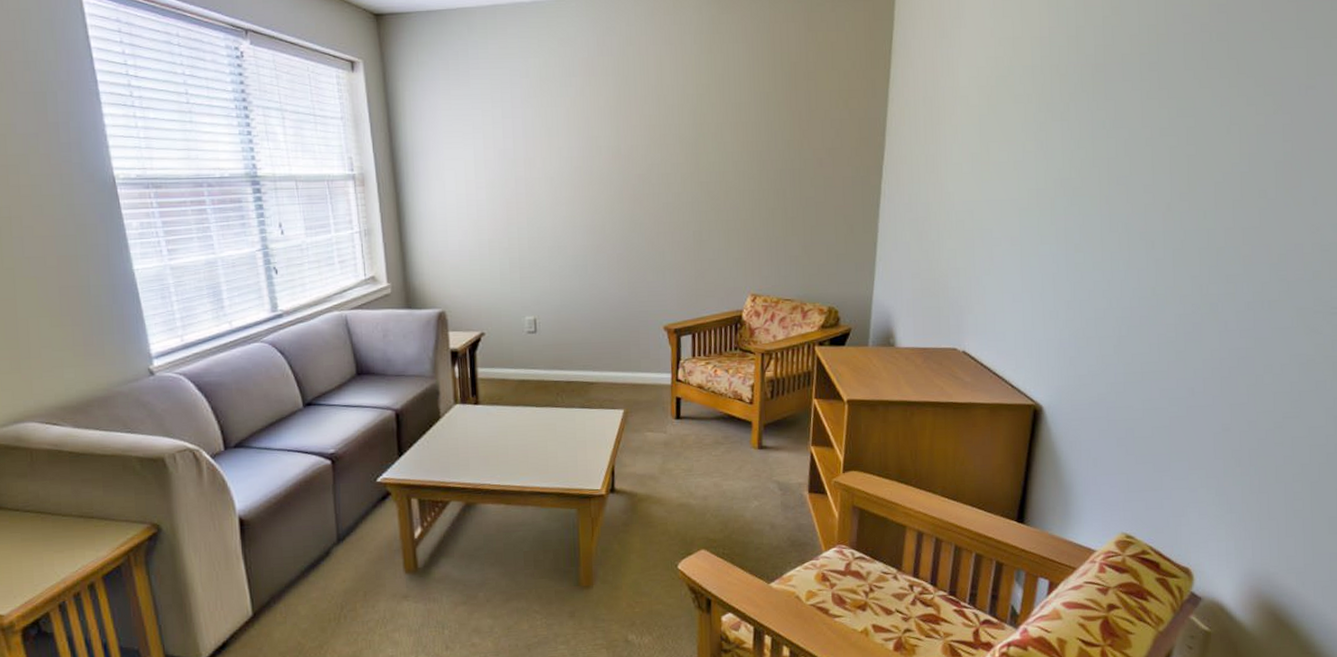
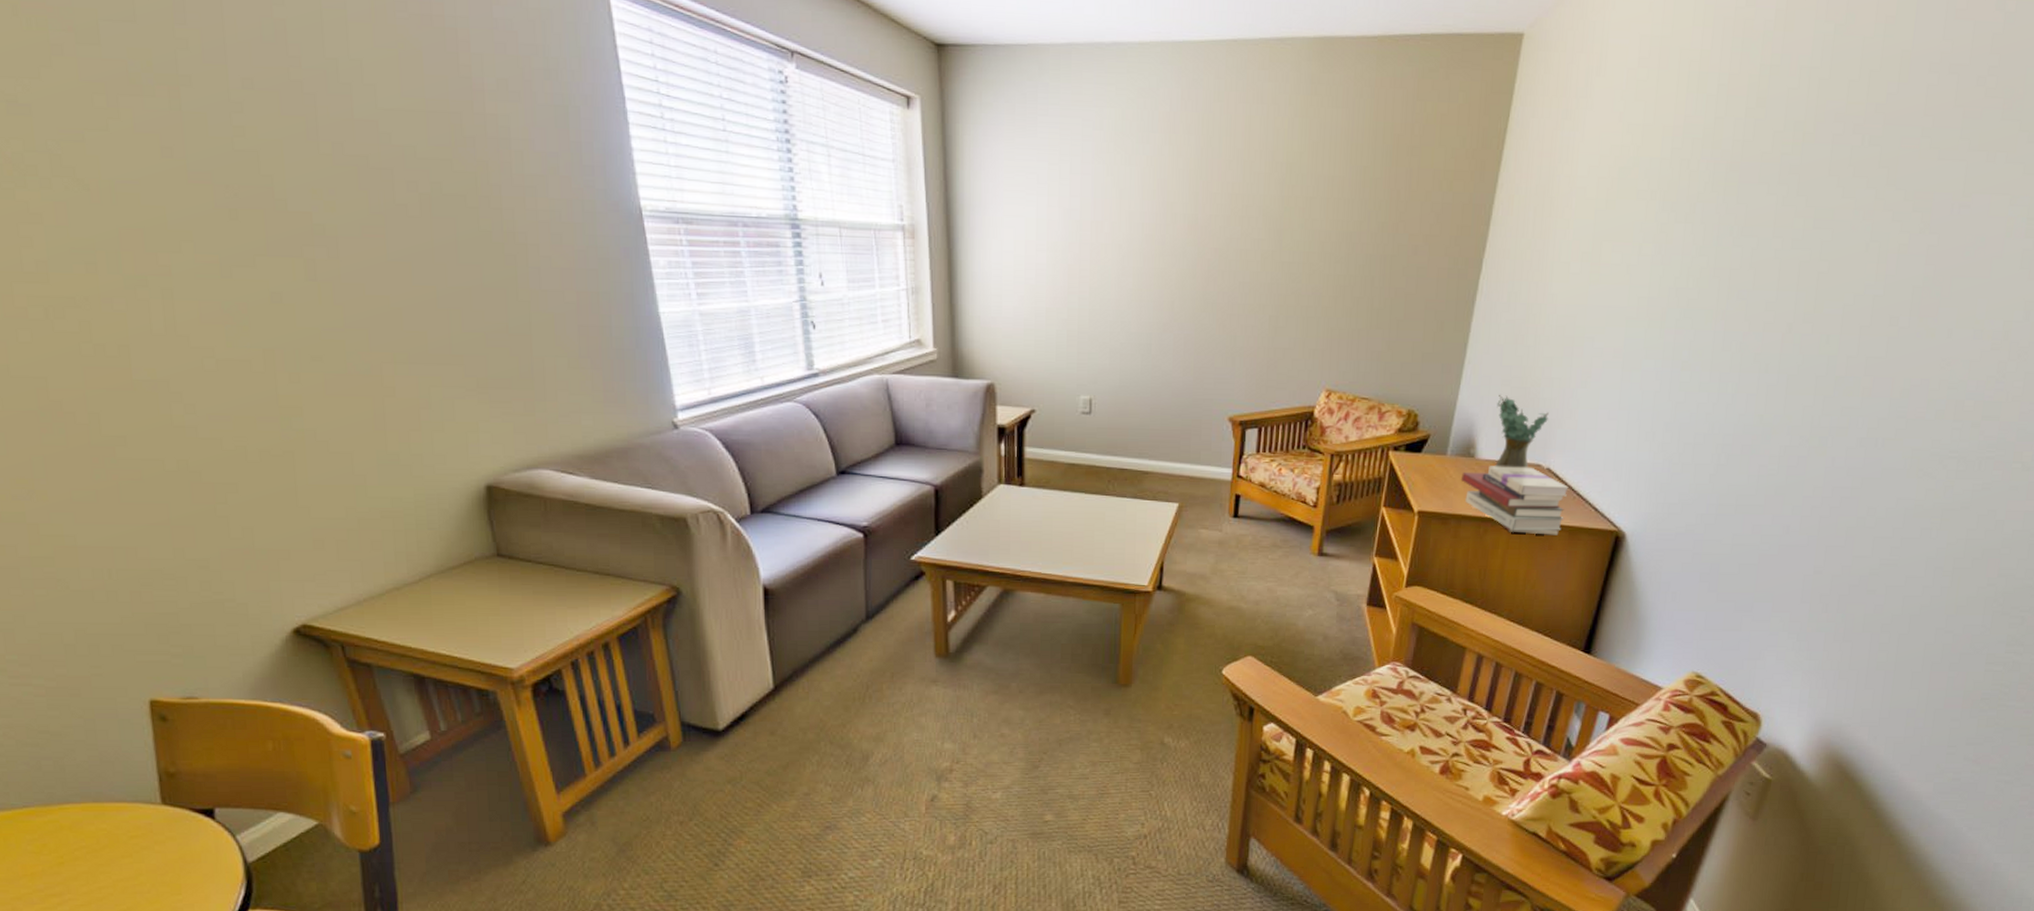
books: none [884,351,985,414] -> present [1460,466,1569,535]
vase: none [910,286,958,354] -> present [1495,394,1549,468]

